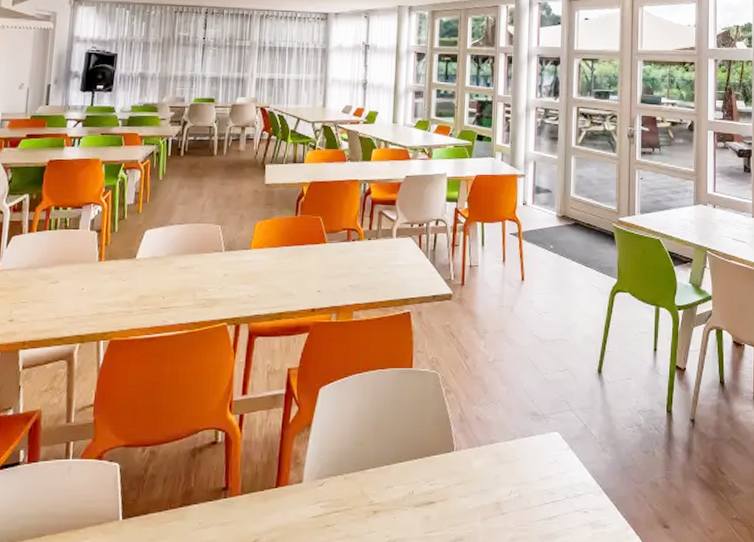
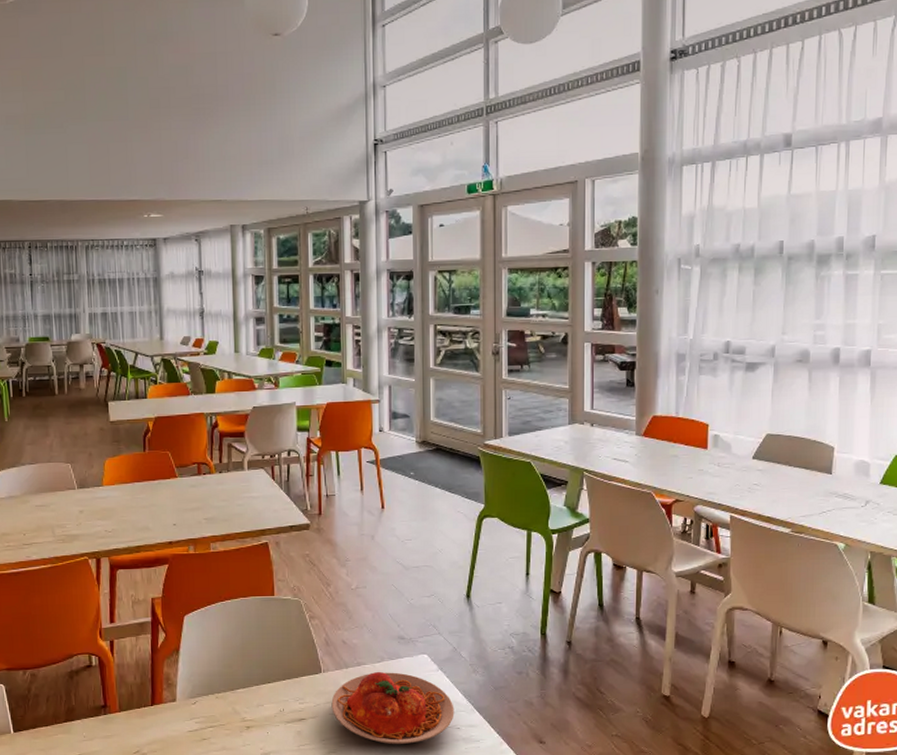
plate: none [461,449,583,531] -> present [331,671,454,745]

